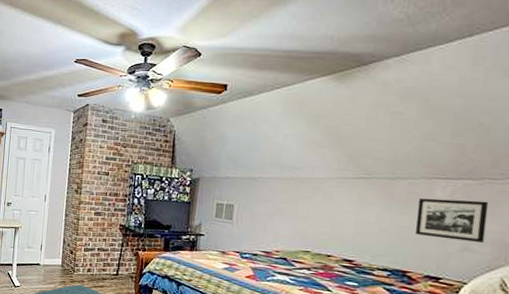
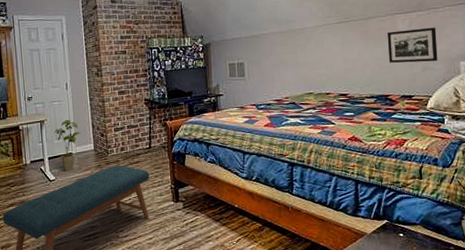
house plant: none [25,230,52,282] -> present [53,119,81,172]

